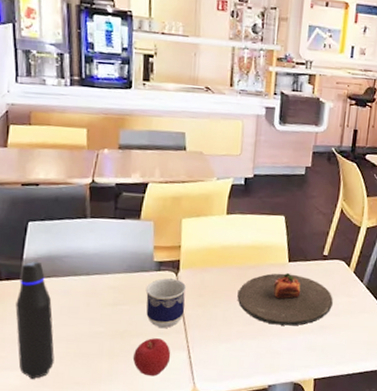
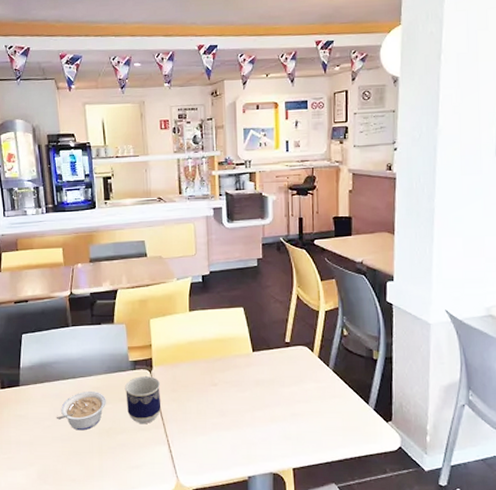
water bottle: present [15,261,55,380] -> none [17,369,52,478]
legume: none [62,290,123,332] -> present [56,392,106,431]
apple: present [132,338,171,377] -> none [119,434,153,472]
plate: present [237,272,333,326] -> none [208,362,301,415]

